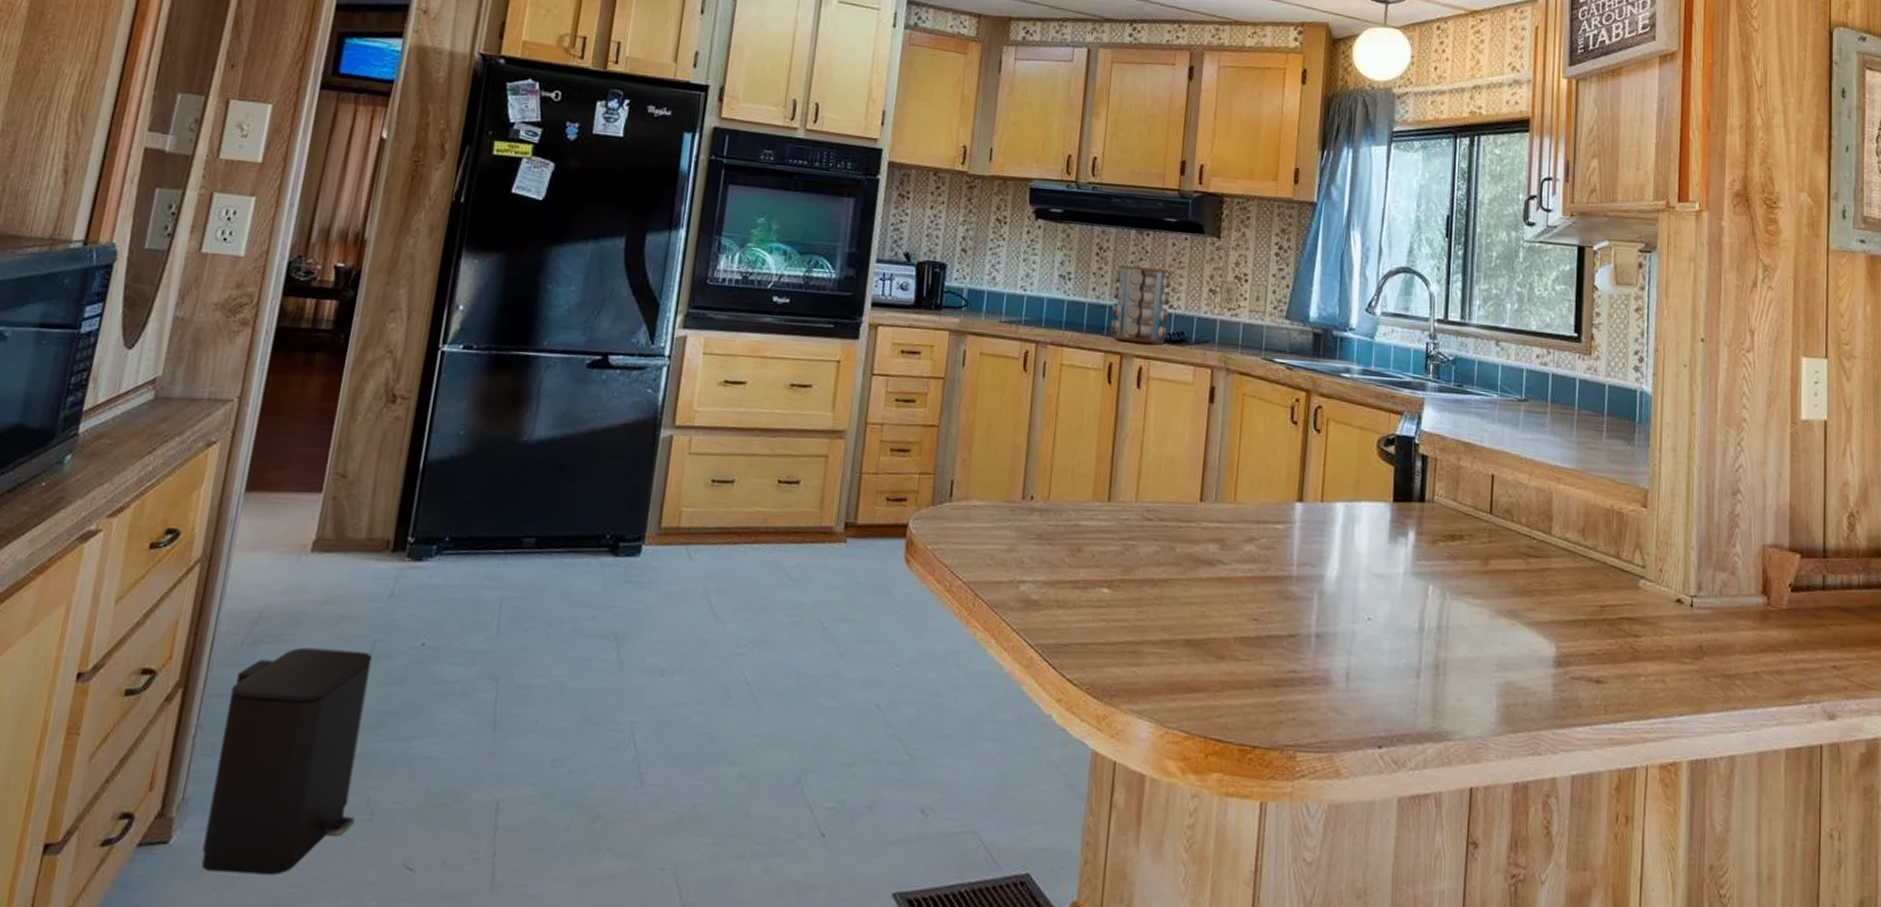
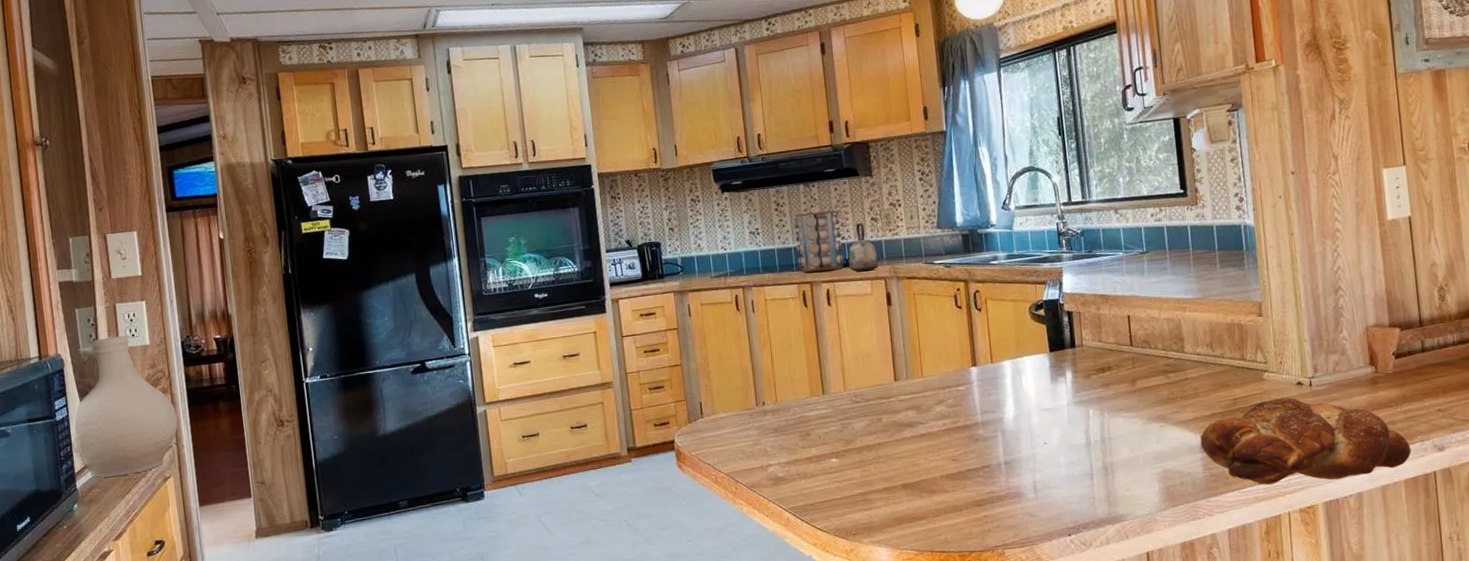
ceramic jug: none [96,234,253,428] -> present [75,336,178,478]
kettle: none [1171,291,1209,355] -> present [848,222,879,272]
bread loaf: none [1554,615,1798,734] -> present [1200,397,1412,485]

